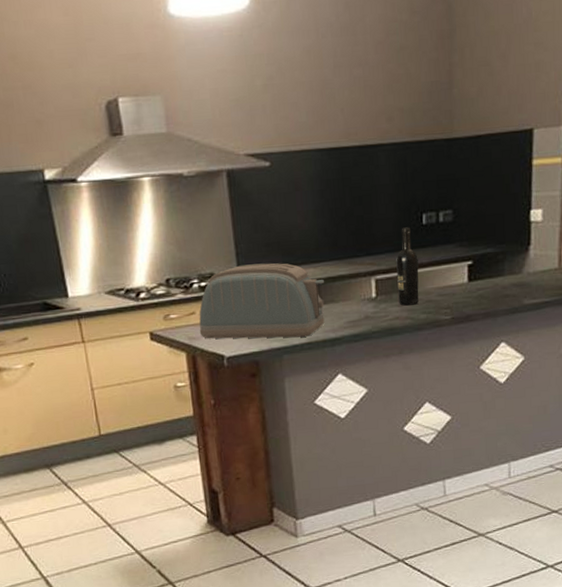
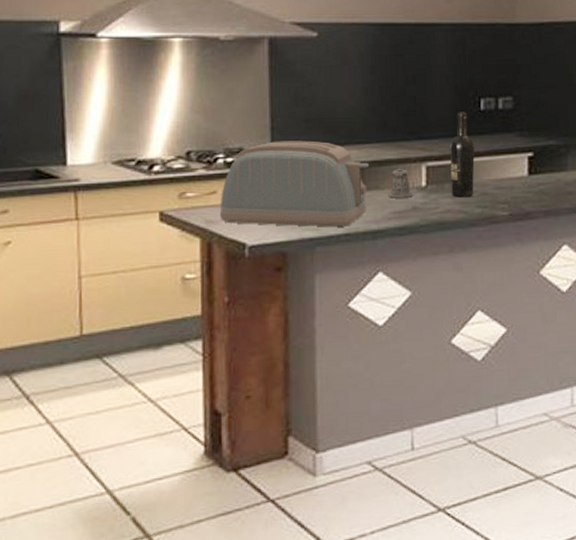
pepper shaker: none [342,283,364,310] -> present [387,169,412,198]

